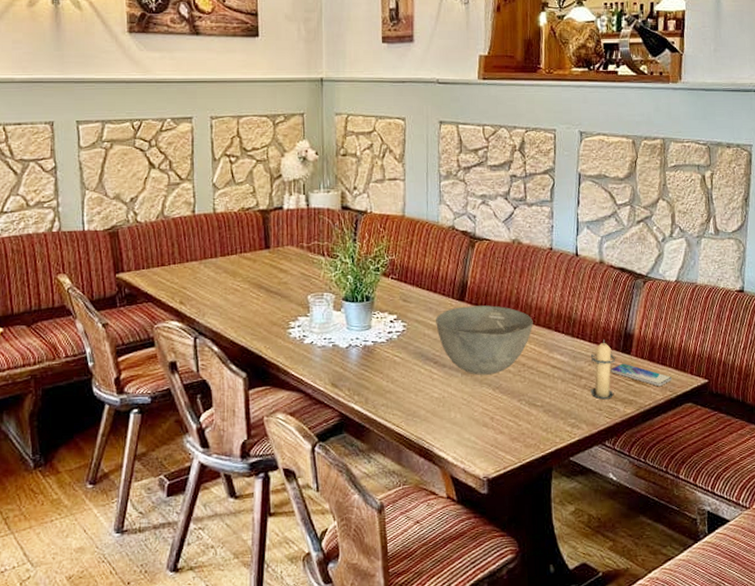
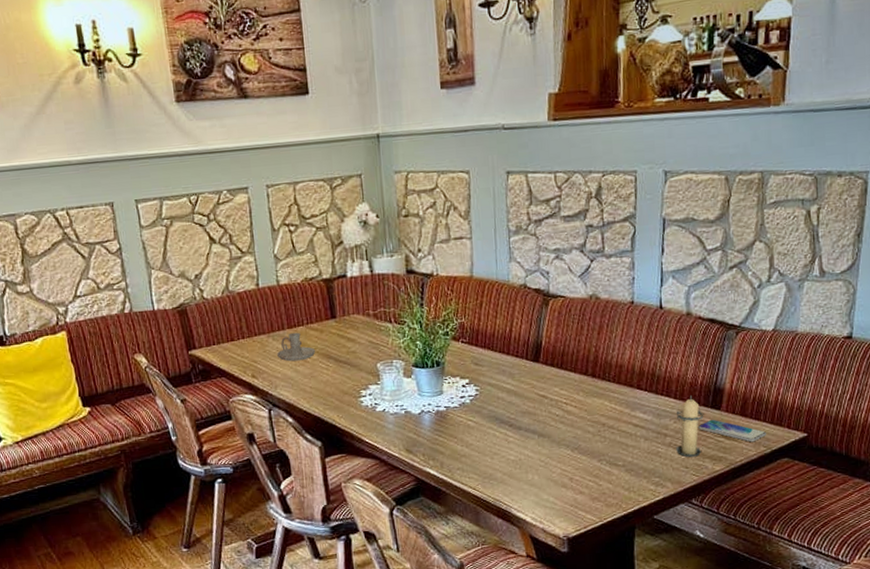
candle holder: none [207,260,247,290] -> present [276,332,316,362]
bowl: present [436,305,533,375] -> none [509,365,614,437]

